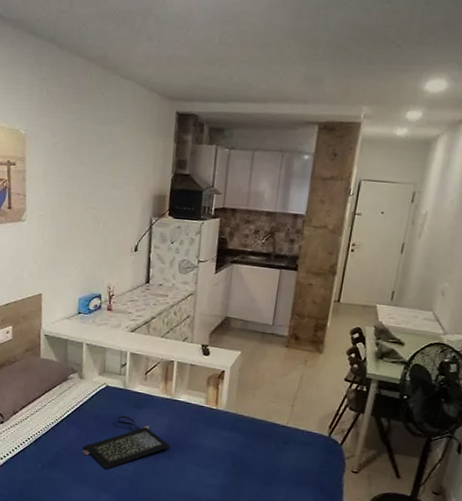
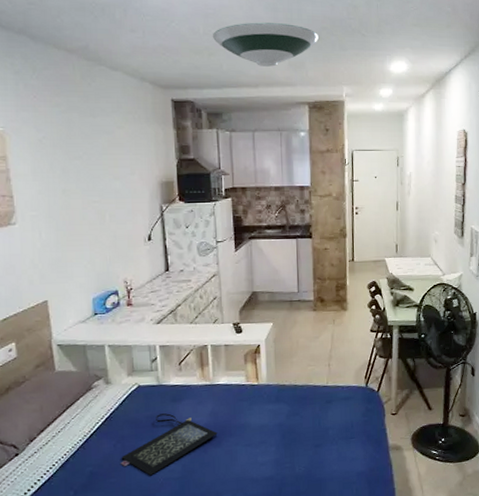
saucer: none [226,30,344,81] -> present [212,22,318,67]

